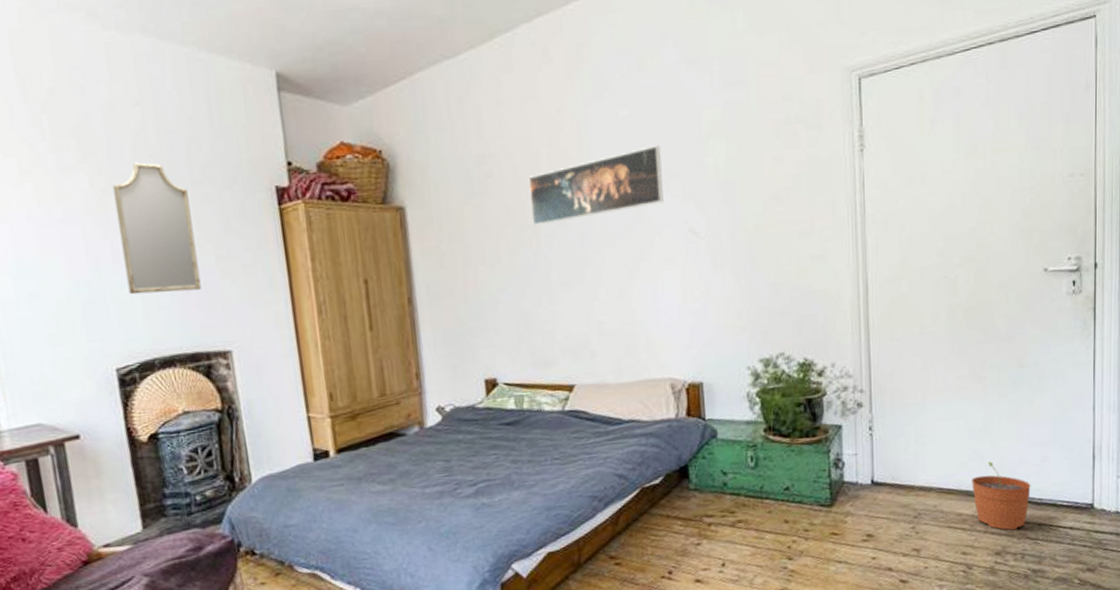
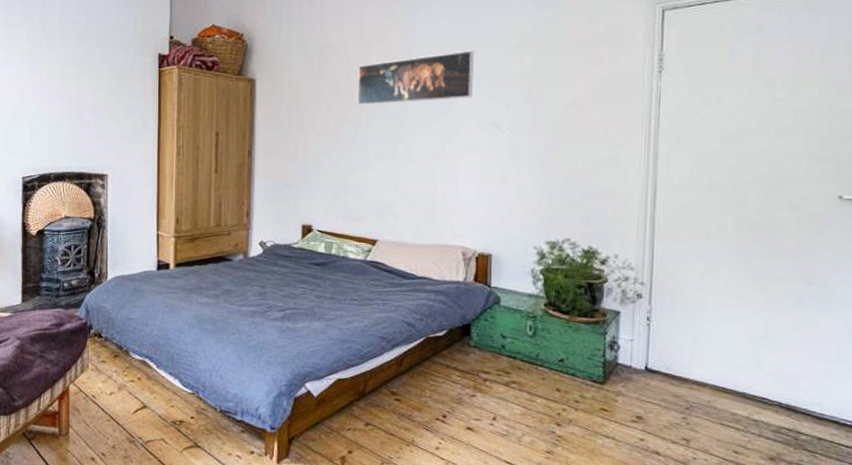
home mirror: present [112,162,202,295] -> none [41,27,94,125]
plant pot: present [972,461,1031,531] -> none [748,369,812,440]

